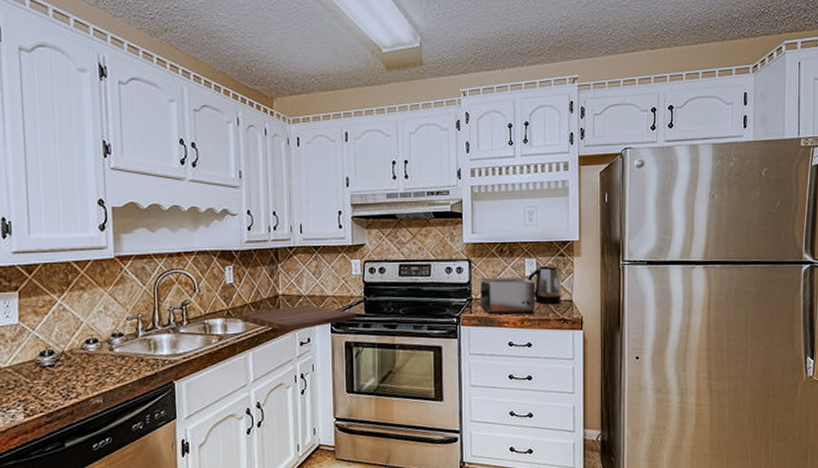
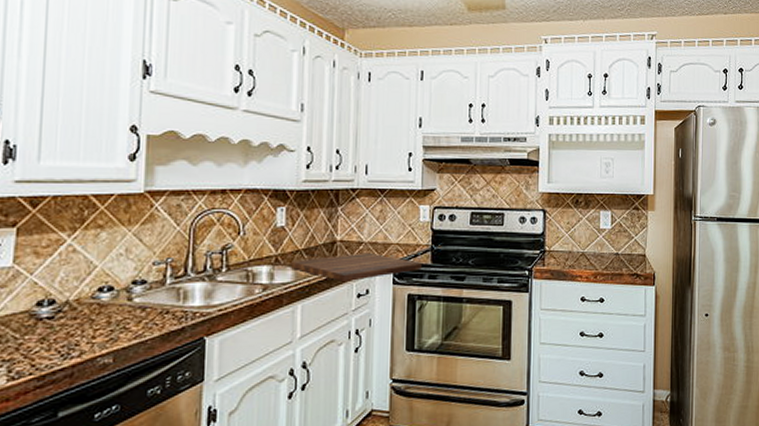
toaster: present [480,277,536,315] -> none [554,228,610,269]
kettle: present [528,265,562,305] -> none [602,218,636,259]

